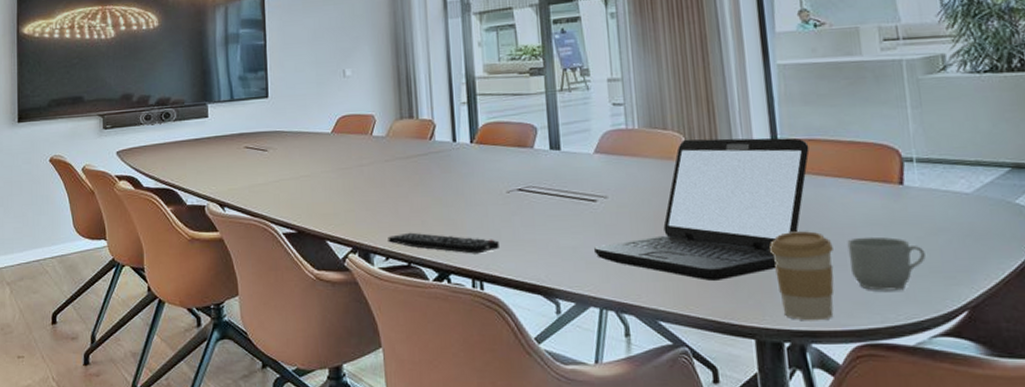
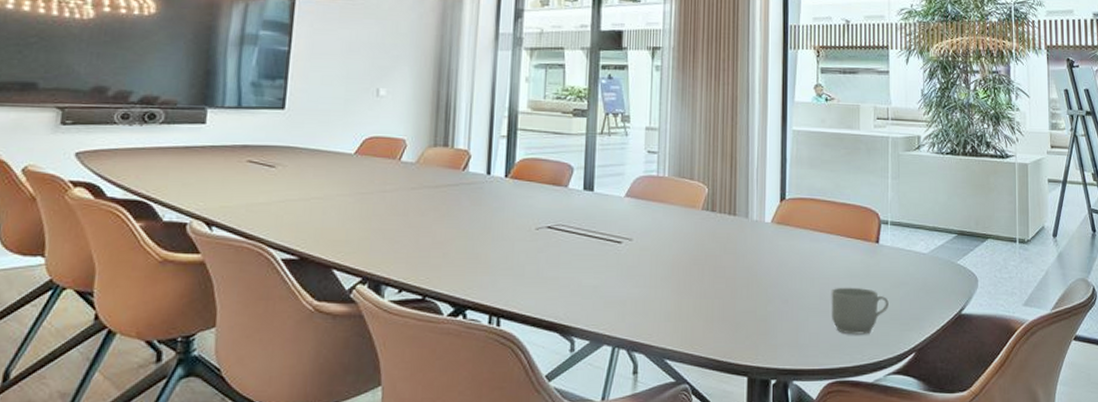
remote control: present [388,232,499,254] -> none [403,264,522,290]
laptop: present [594,137,809,281] -> none [614,190,810,322]
coffee cup: present [770,231,834,321] -> none [769,280,819,361]

